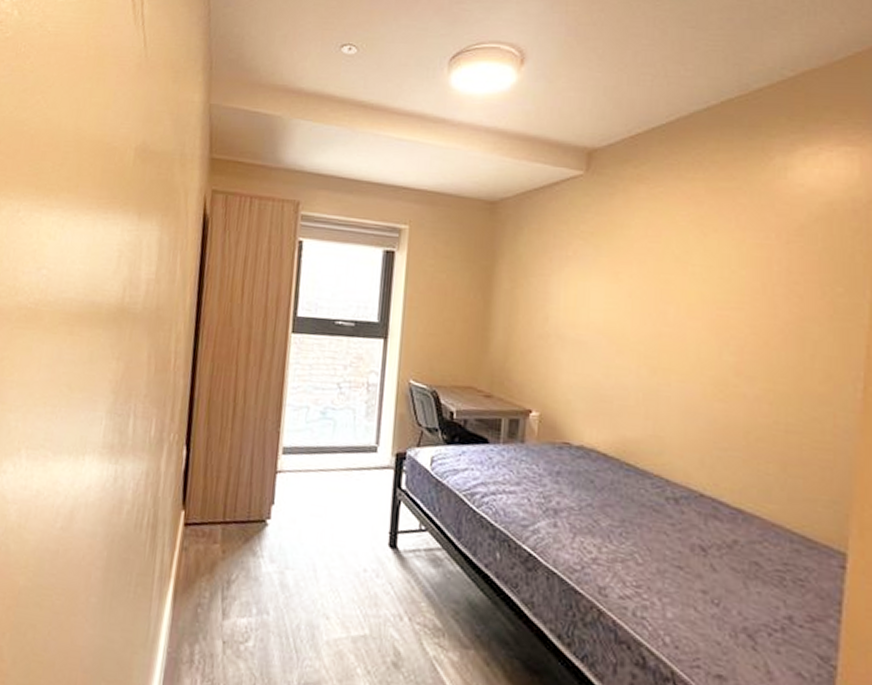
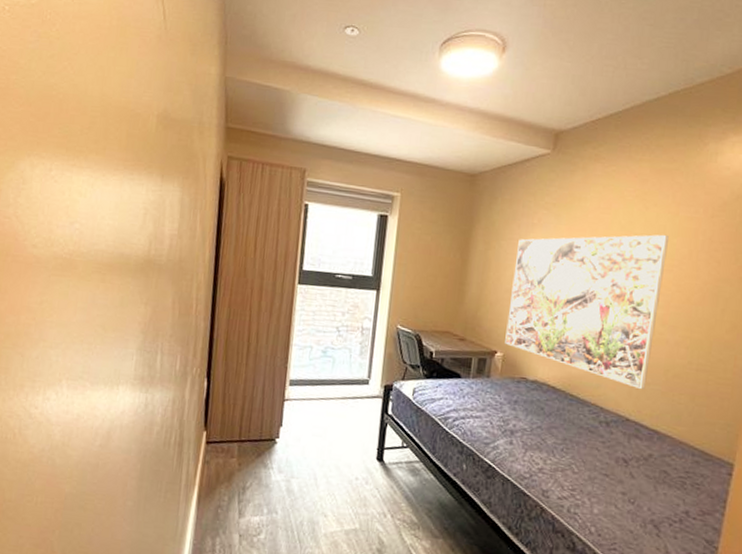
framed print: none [541,265,735,456] -> present [505,234,669,389]

